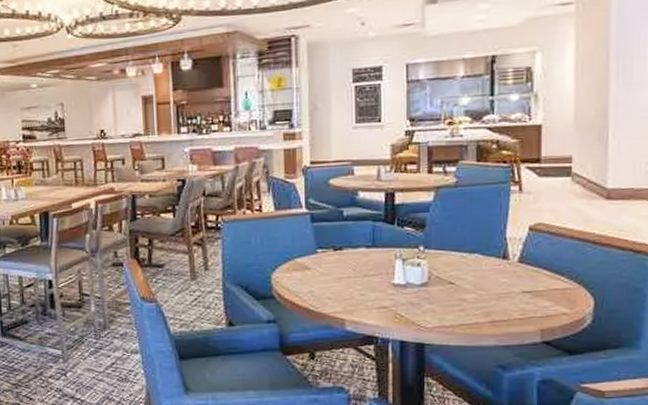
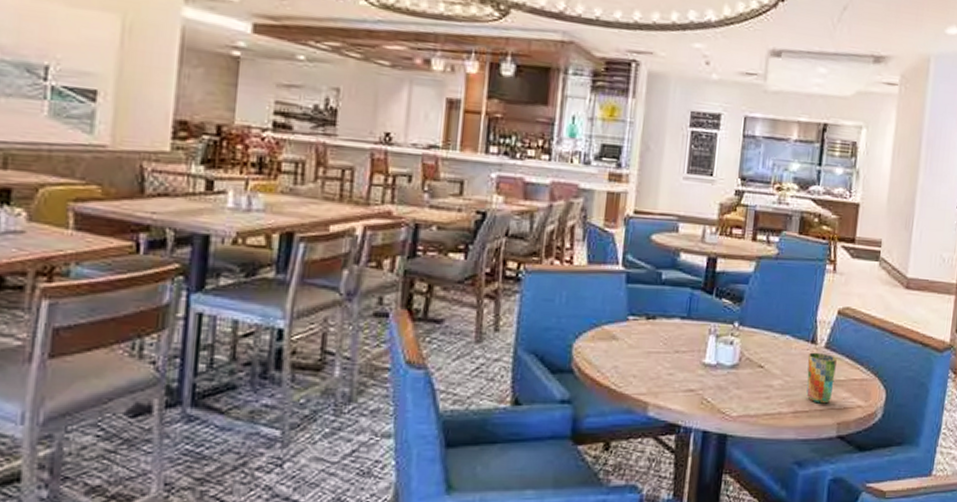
cup: none [500,267,533,313] -> present [806,352,837,404]

